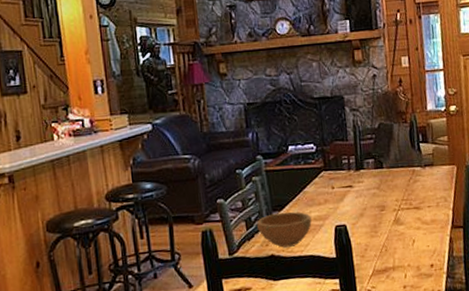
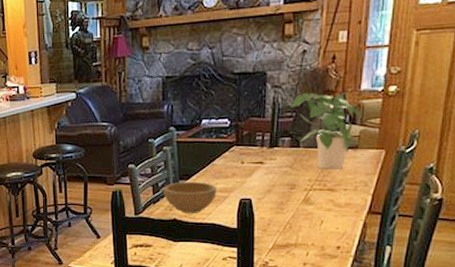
potted plant: none [369,114,434,189] -> present [290,92,364,170]

